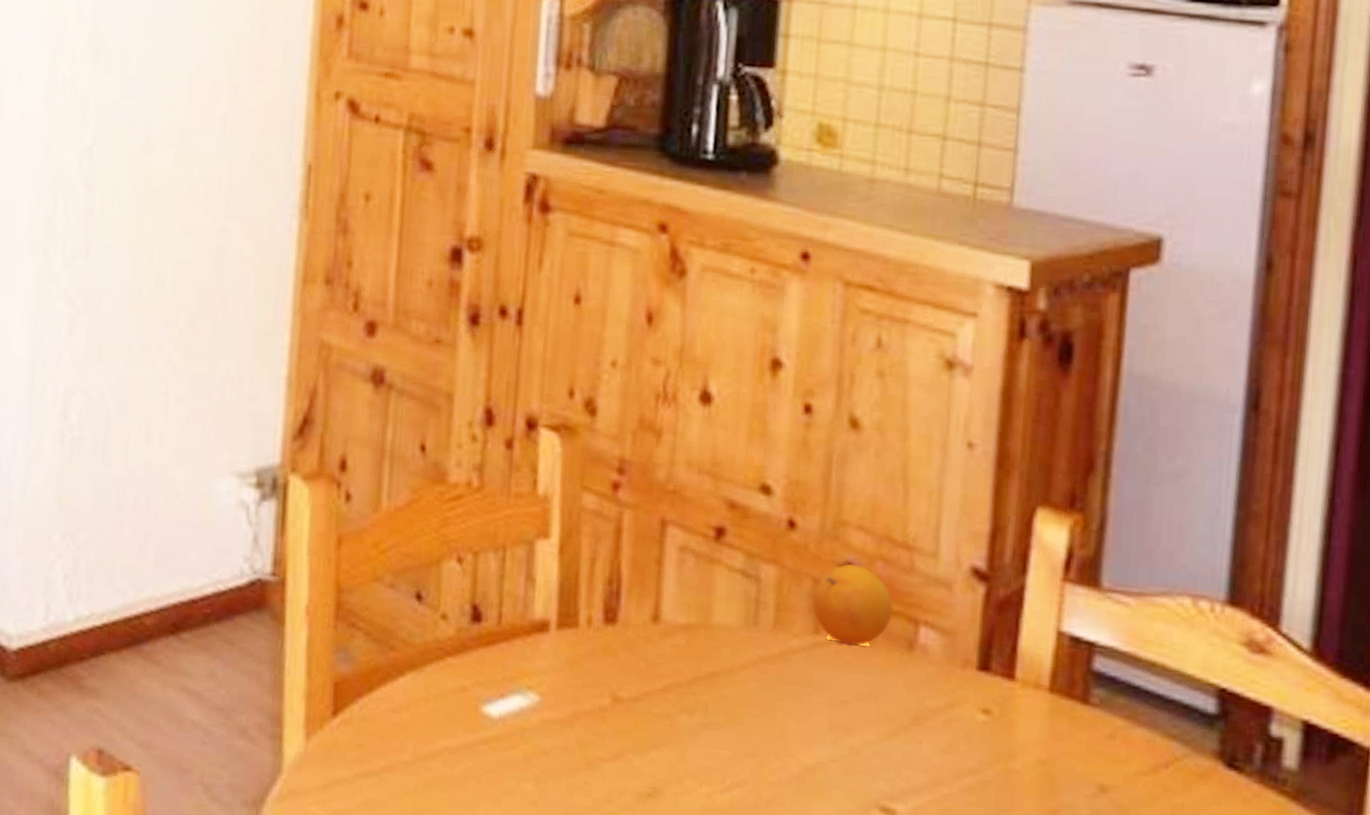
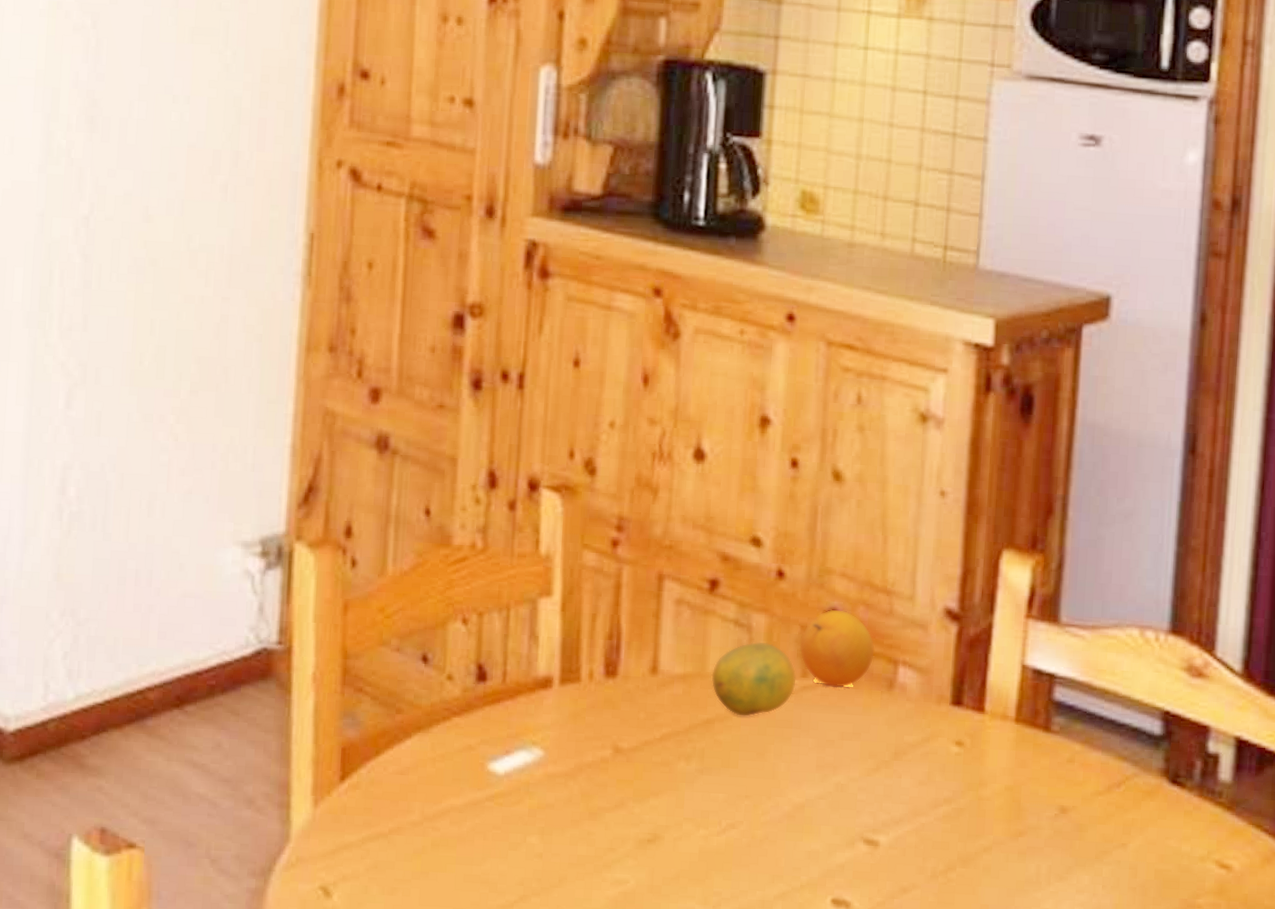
fruit: none [716,594,808,672] -> present [711,642,797,717]

